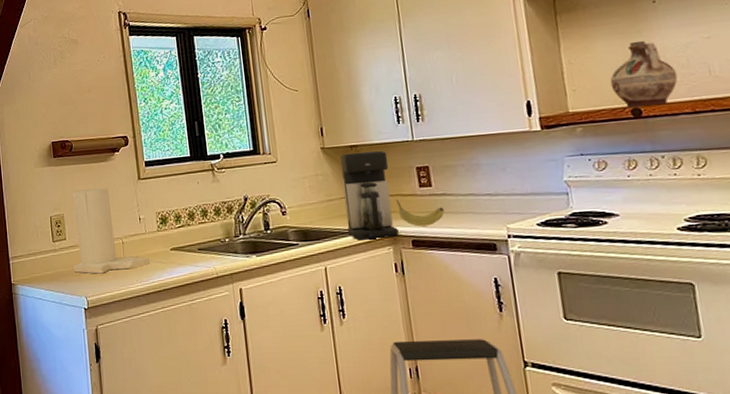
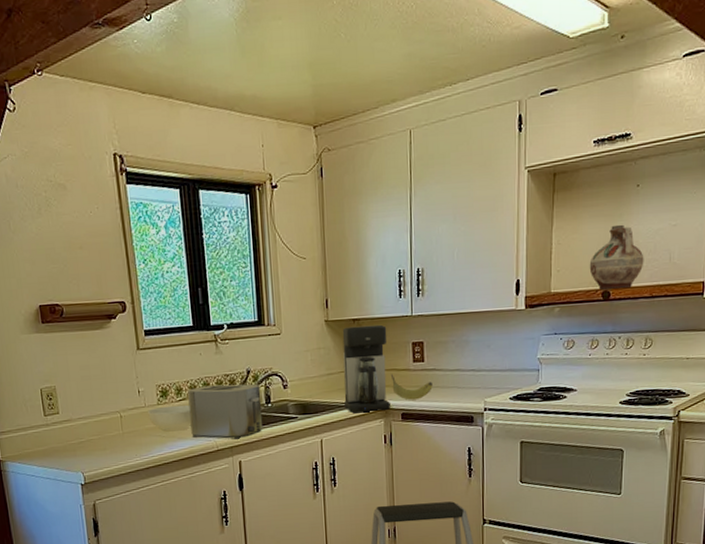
paper towel: present [72,187,150,274] -> none [64,358,149,449]
bowl: none [147,231,191,258] -> present [147,404,192,432]
toaster: none [186,210,263,266] -> present [188,384,263,439]

